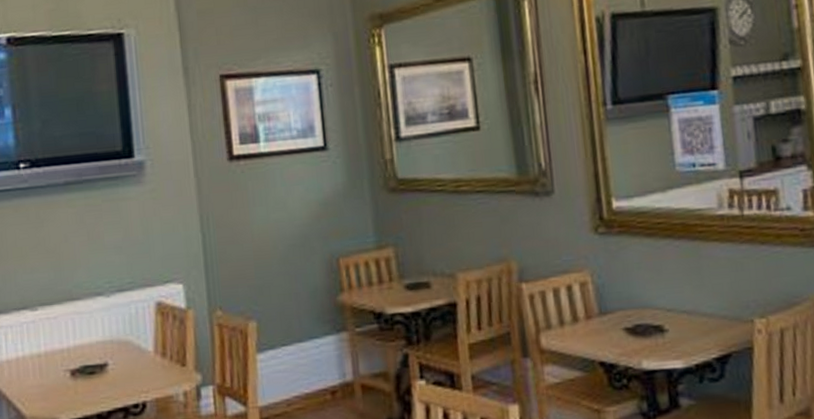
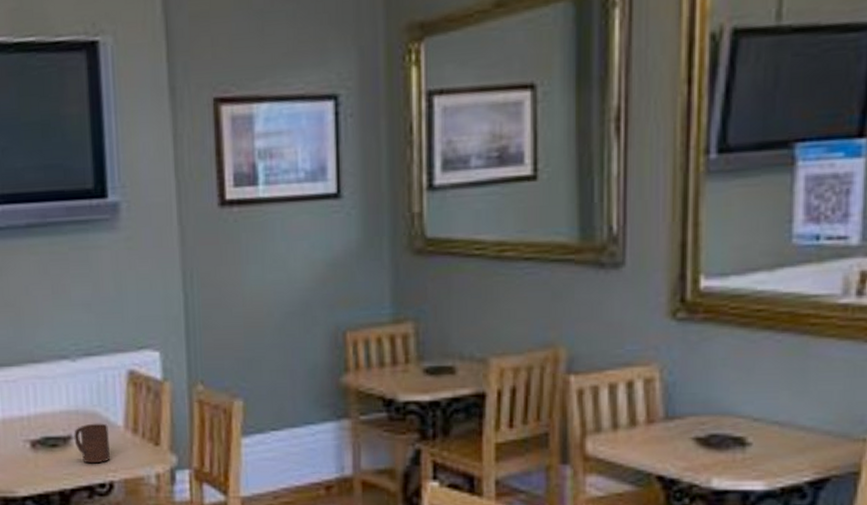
cup: none [109,350,142,387] -> present [74,423,110,464]

